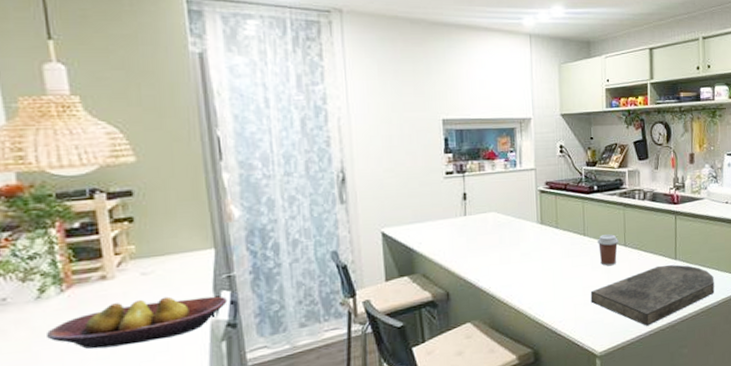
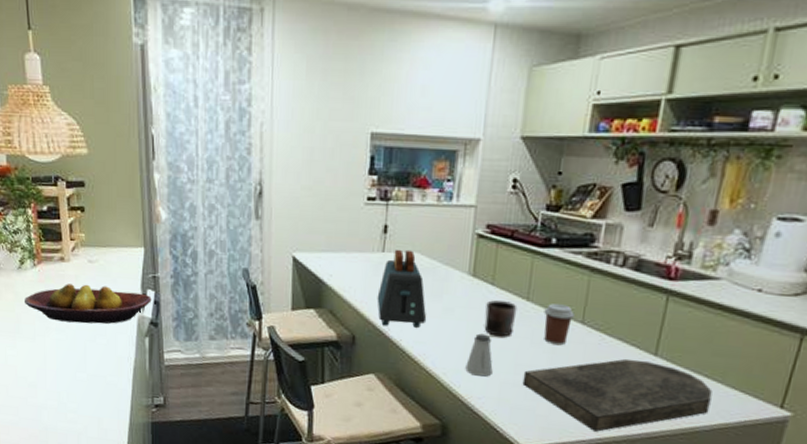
toaster: none [464,210,509,279] -> present [377,249,427,328]
saltshaker: none [546,268,567,304] -> present [465,333,493,377]
mug: none [554,239,578,269] -> present [484,300,517,337]

